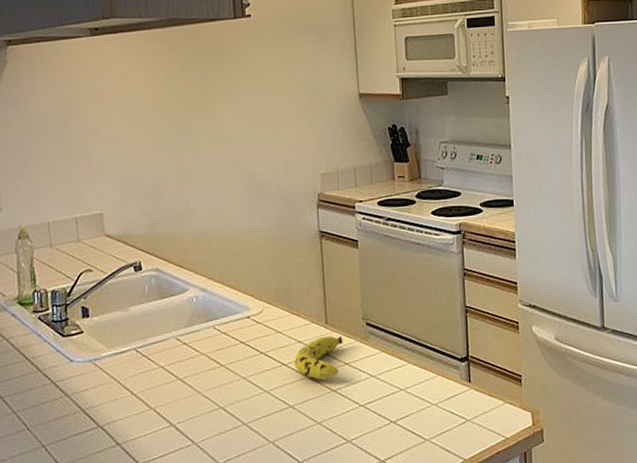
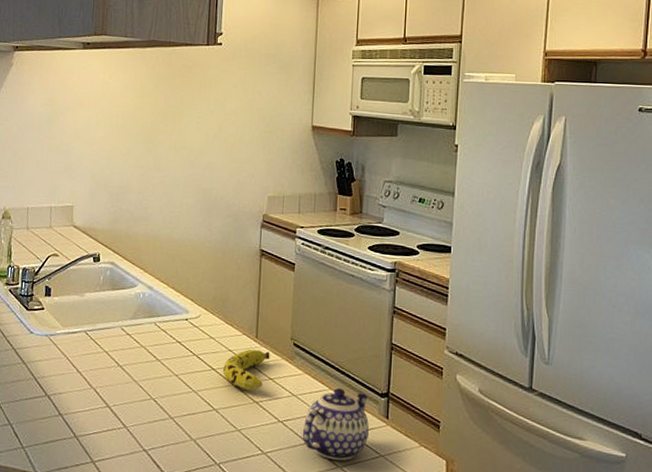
teapot: none [385,360,454,434] -> present [302,388,370,461]

